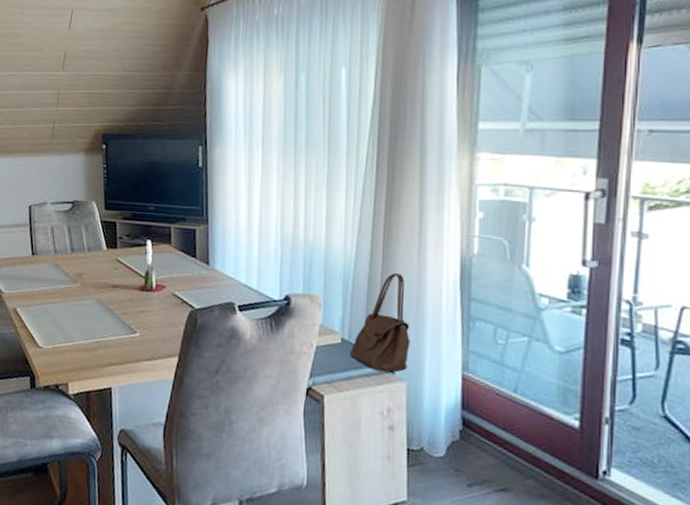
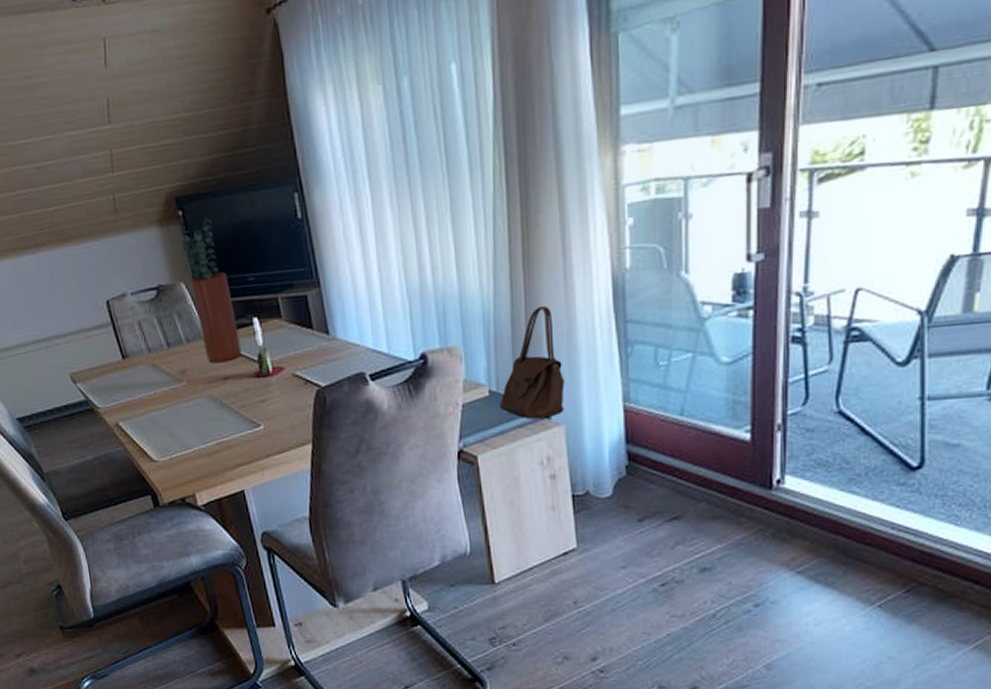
vase: none [99,153,133,273] -> present [177,217,242,363]

